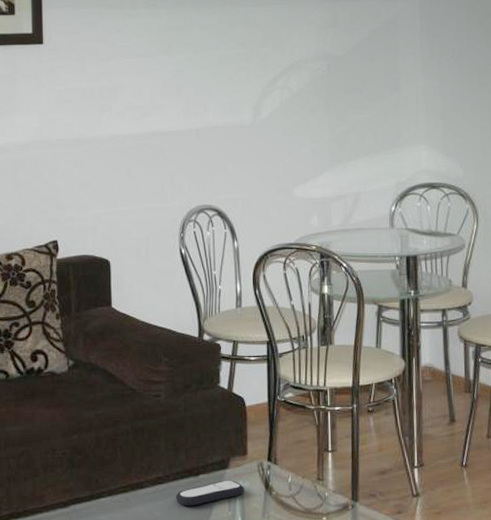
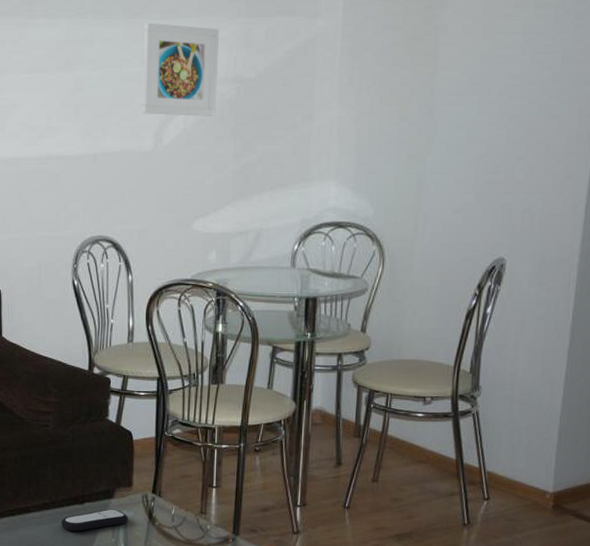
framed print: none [238,9,310,91] -> present [141,22,220,116]

